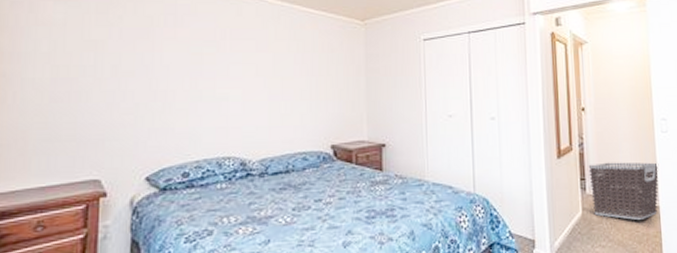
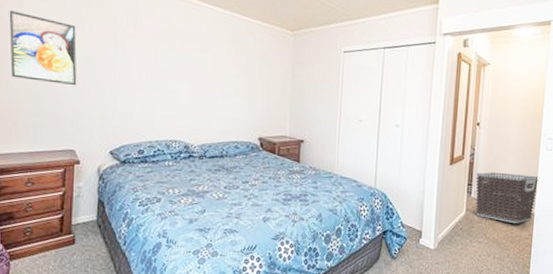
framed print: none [16,16,103,101] -> present [9,10,77,86]

